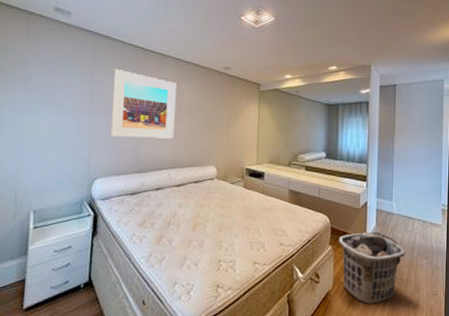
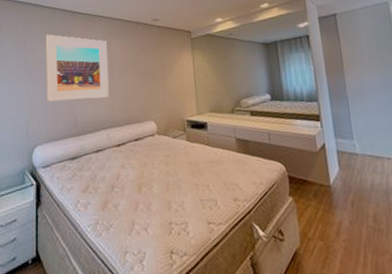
clothes hamper: present [339,231,405,304] -> none [299,176,380,262]

